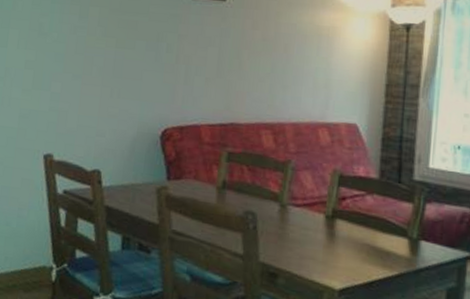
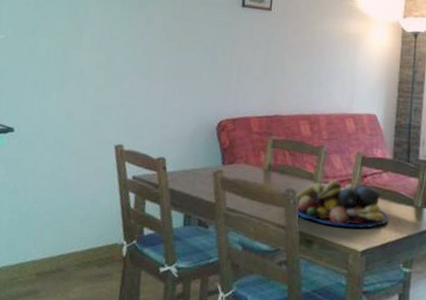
fruit bowl: none [254,202,375,262] -> present [294,180,390,228]

